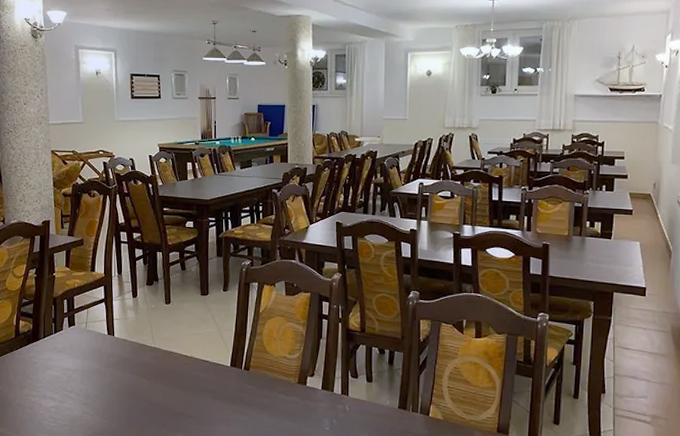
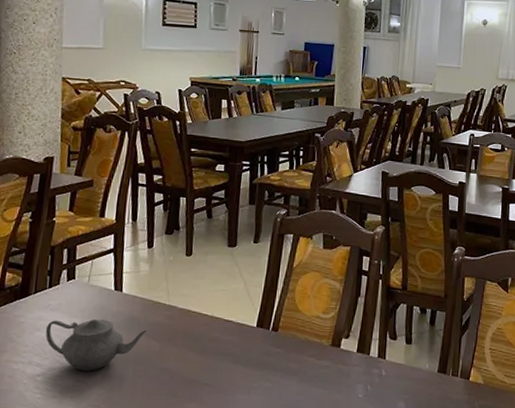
teapot: none [54,360,137,404] -> present [45,319,146,371]

